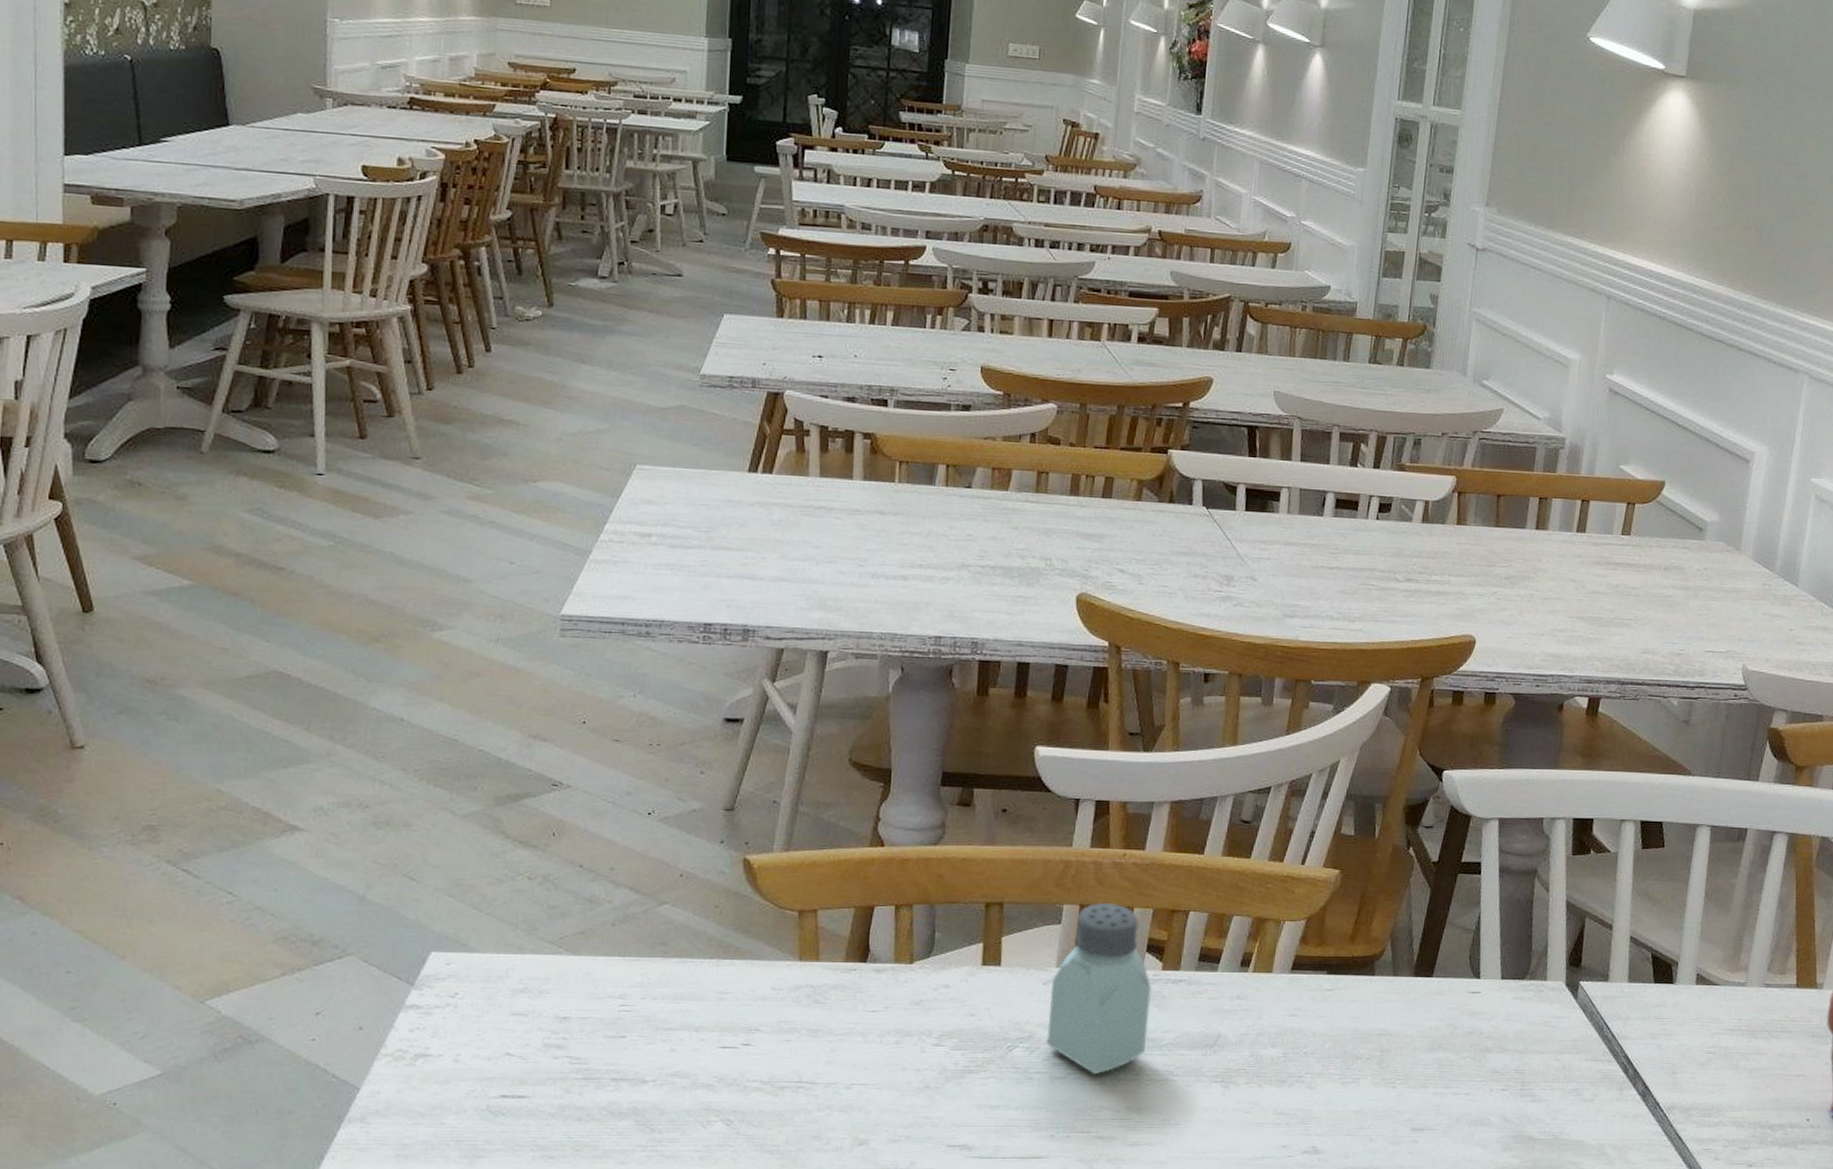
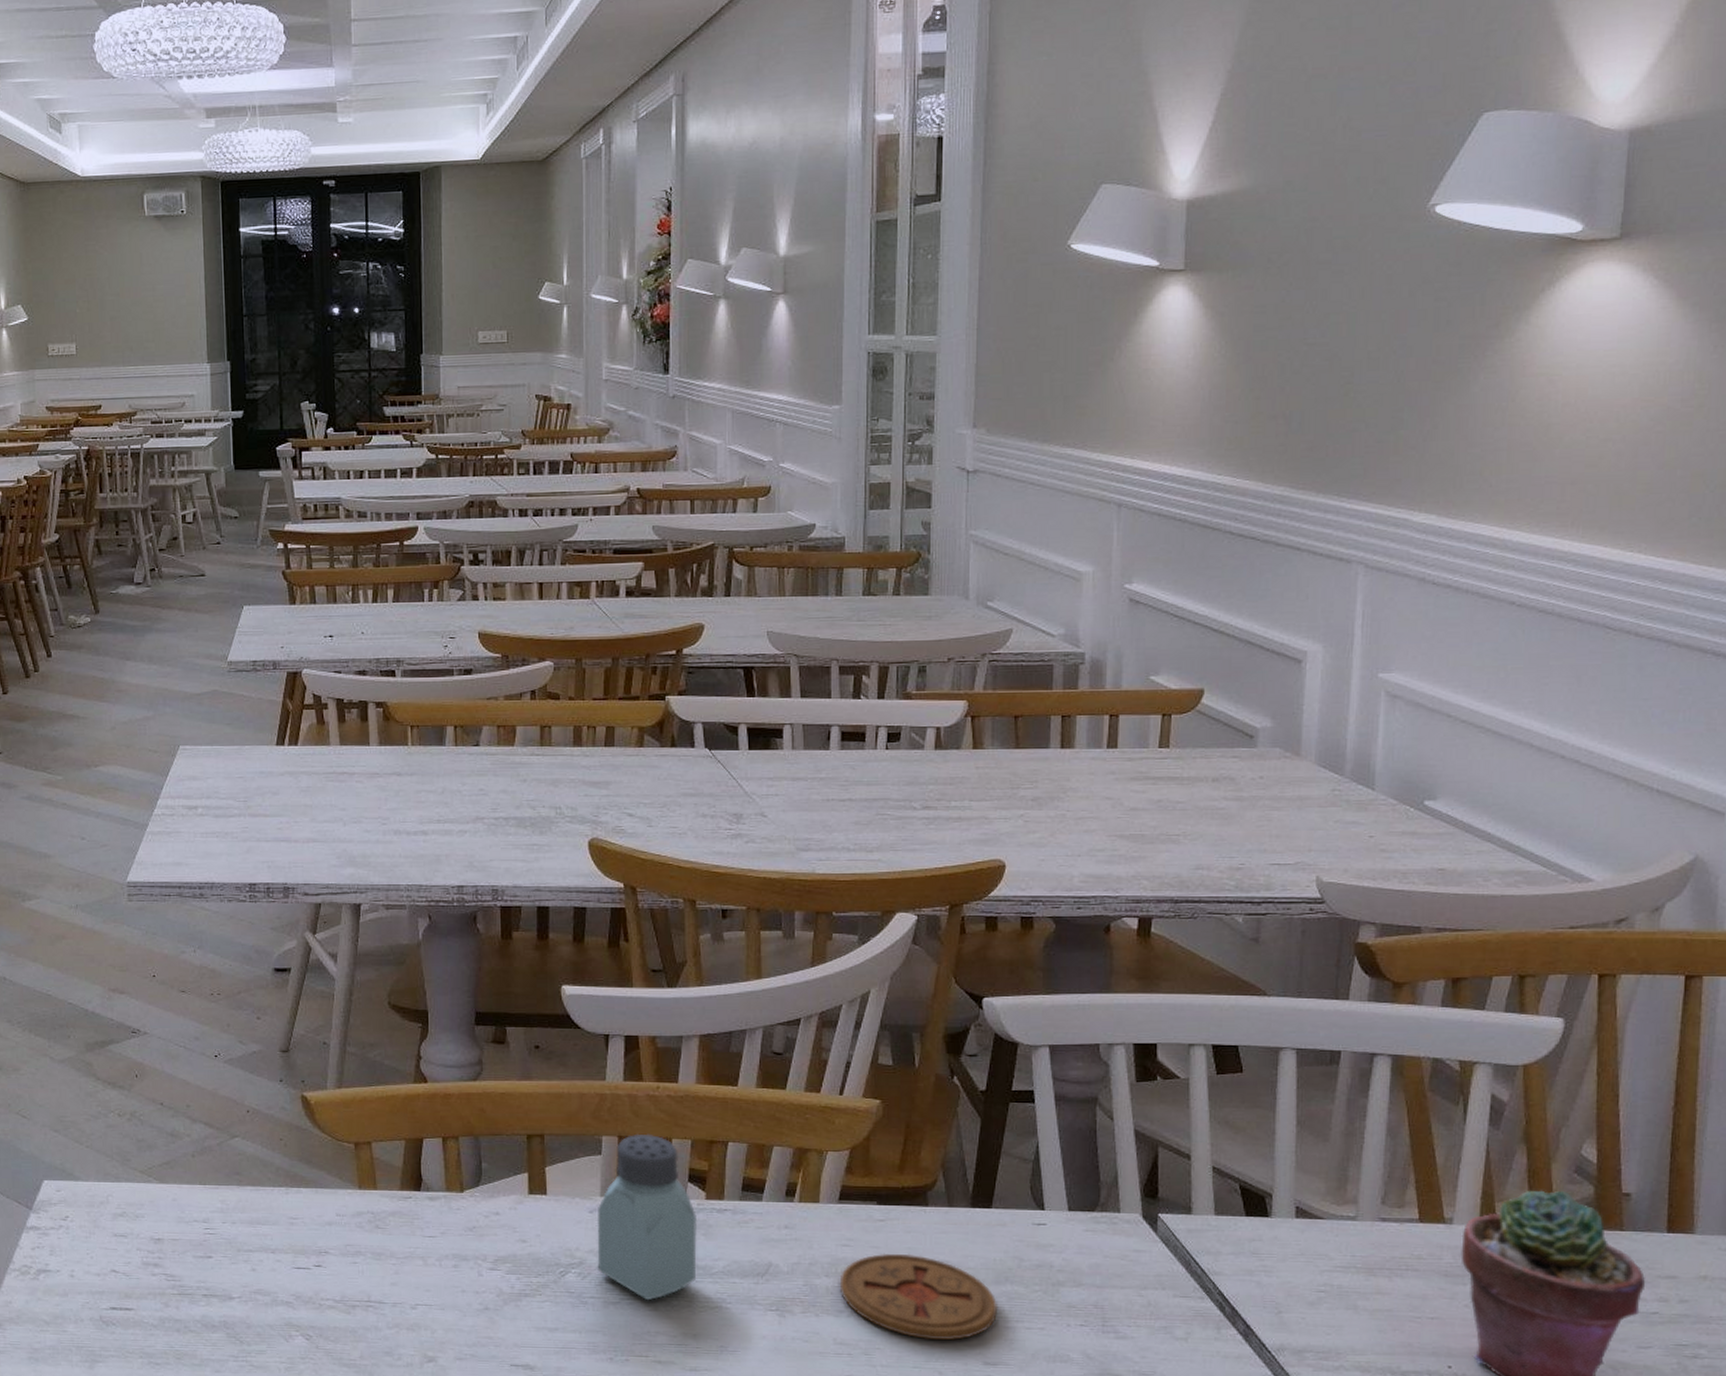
coaster: none [1284,1022,1430,1107] -> present [839,1253,998,1340]

